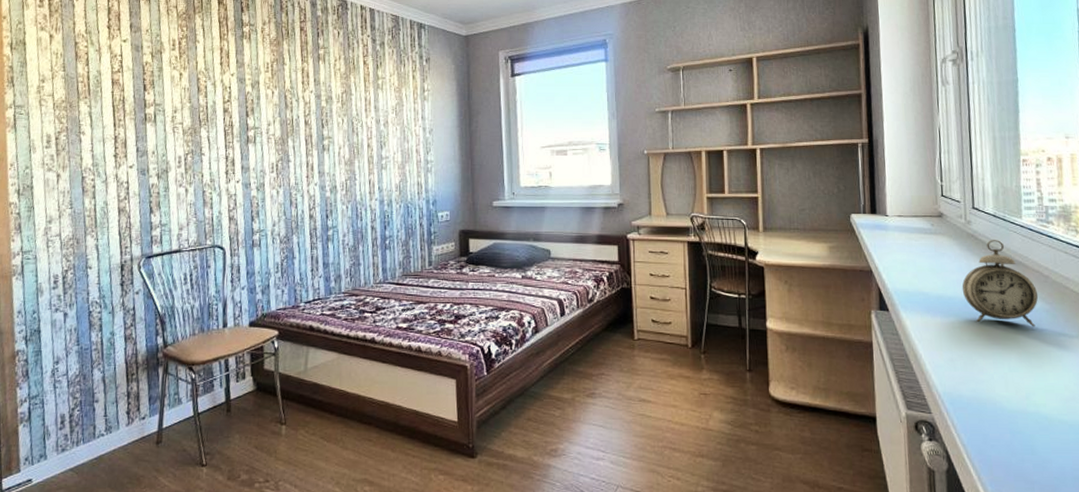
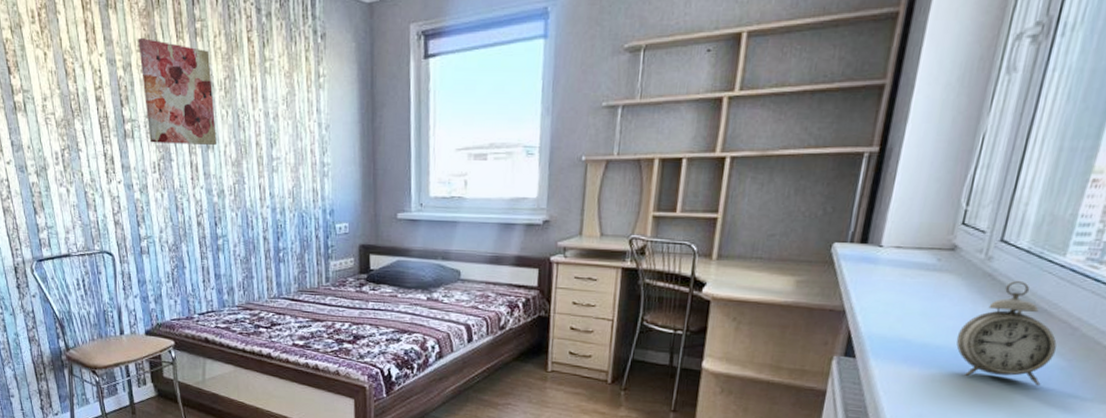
wall art: none [267,61,332,148] -> present [138,37,216,146]

